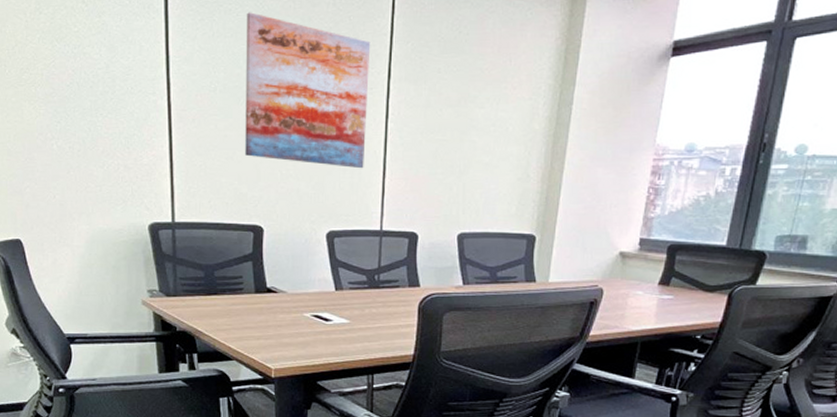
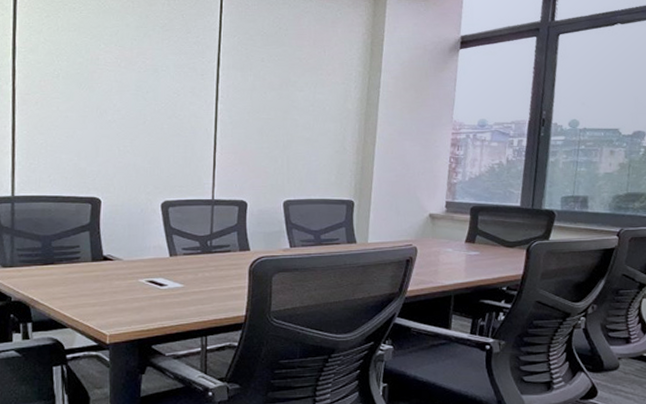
wall art: present [245,12,371,169] -> none [85,10,202,145]

